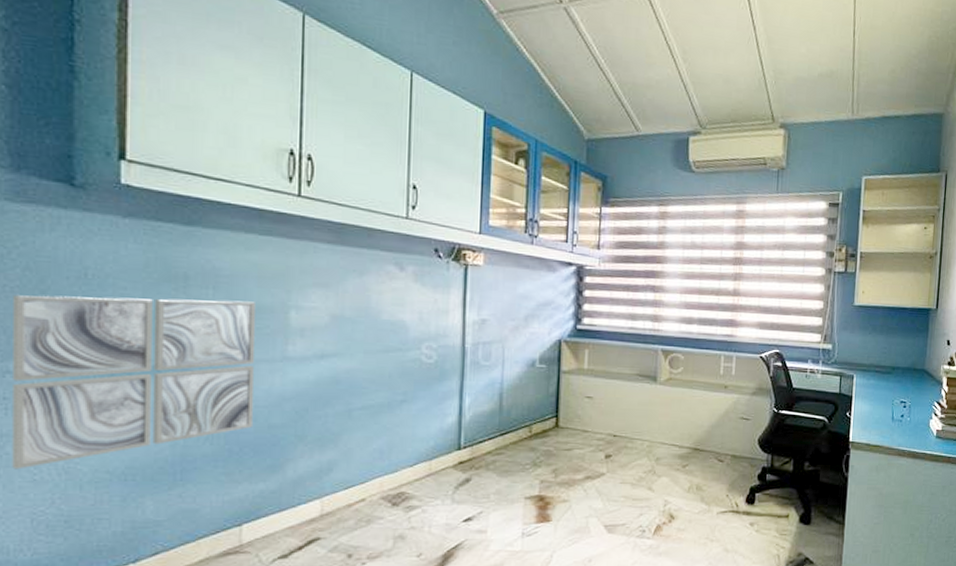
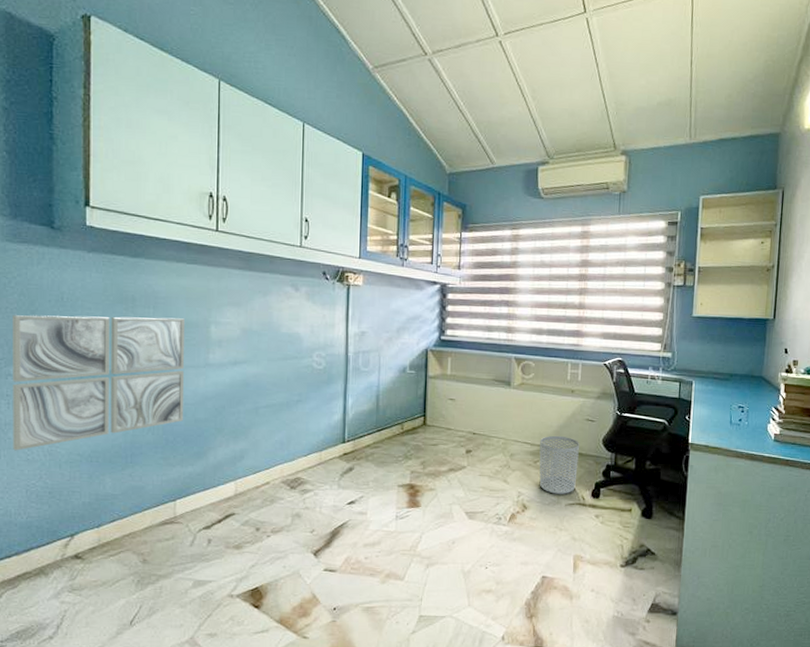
waste bin: none [688,436,733,501] -> present [539,435,579,494]

